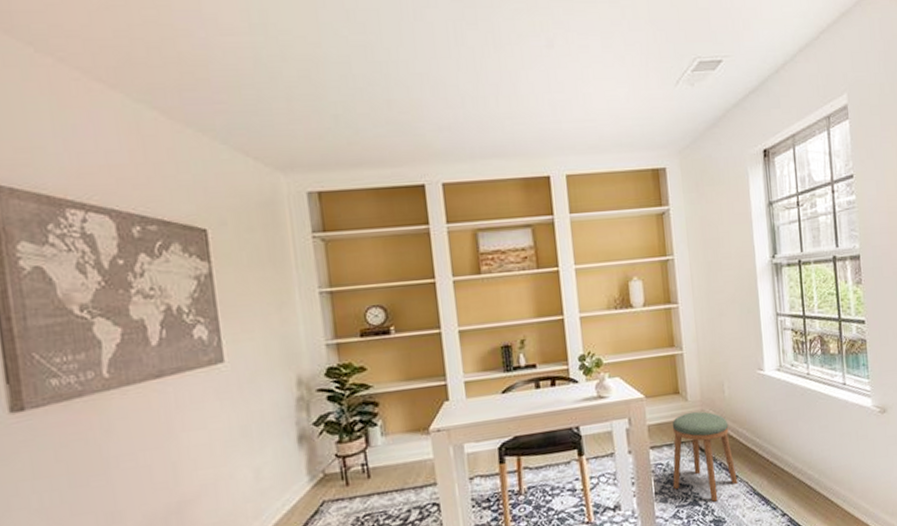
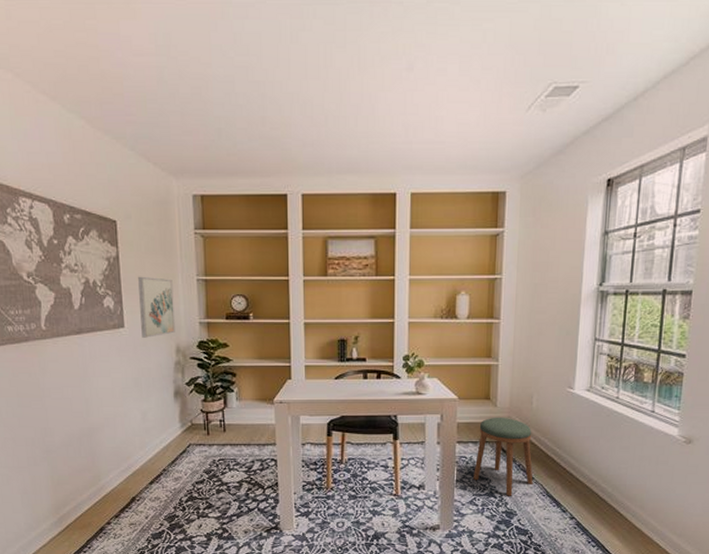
wall art: none [240,294,295,373] -> present [138,276,175,338]

